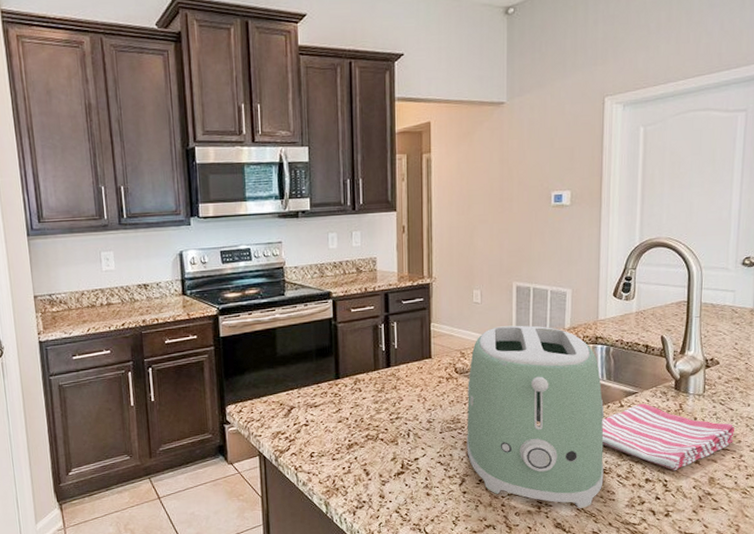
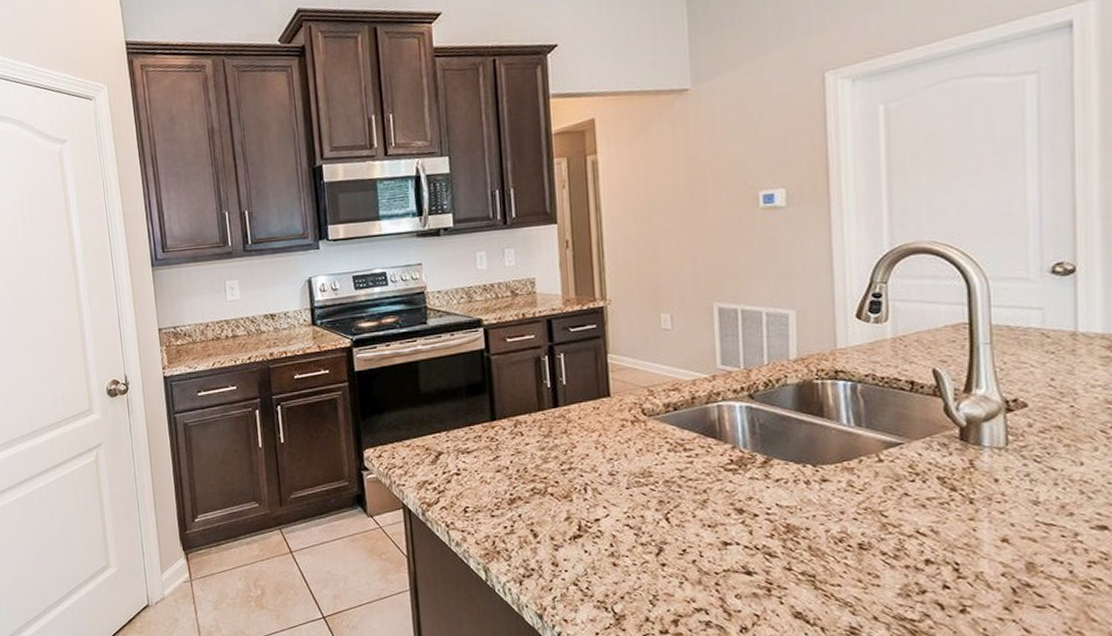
toaster: present [467,325,605,508] -> none [660,356,861,594]
dish towel: present [601,403,735,471] -> none [852,458,1063,551]

